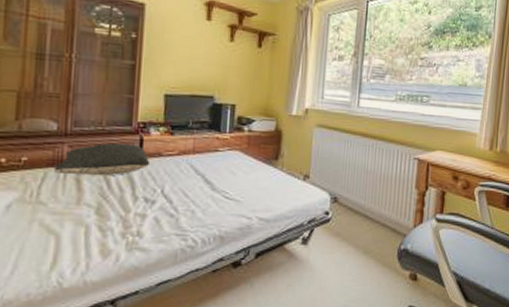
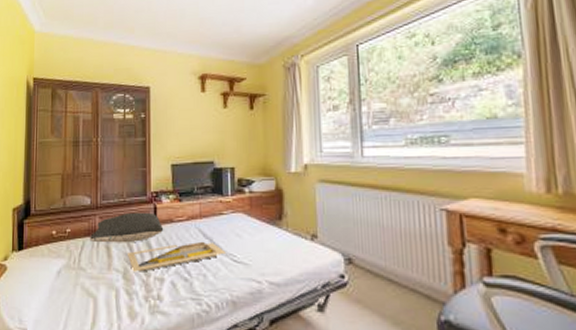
serving tray: none [103,177,218,208] -> present [128,241,226,272]

